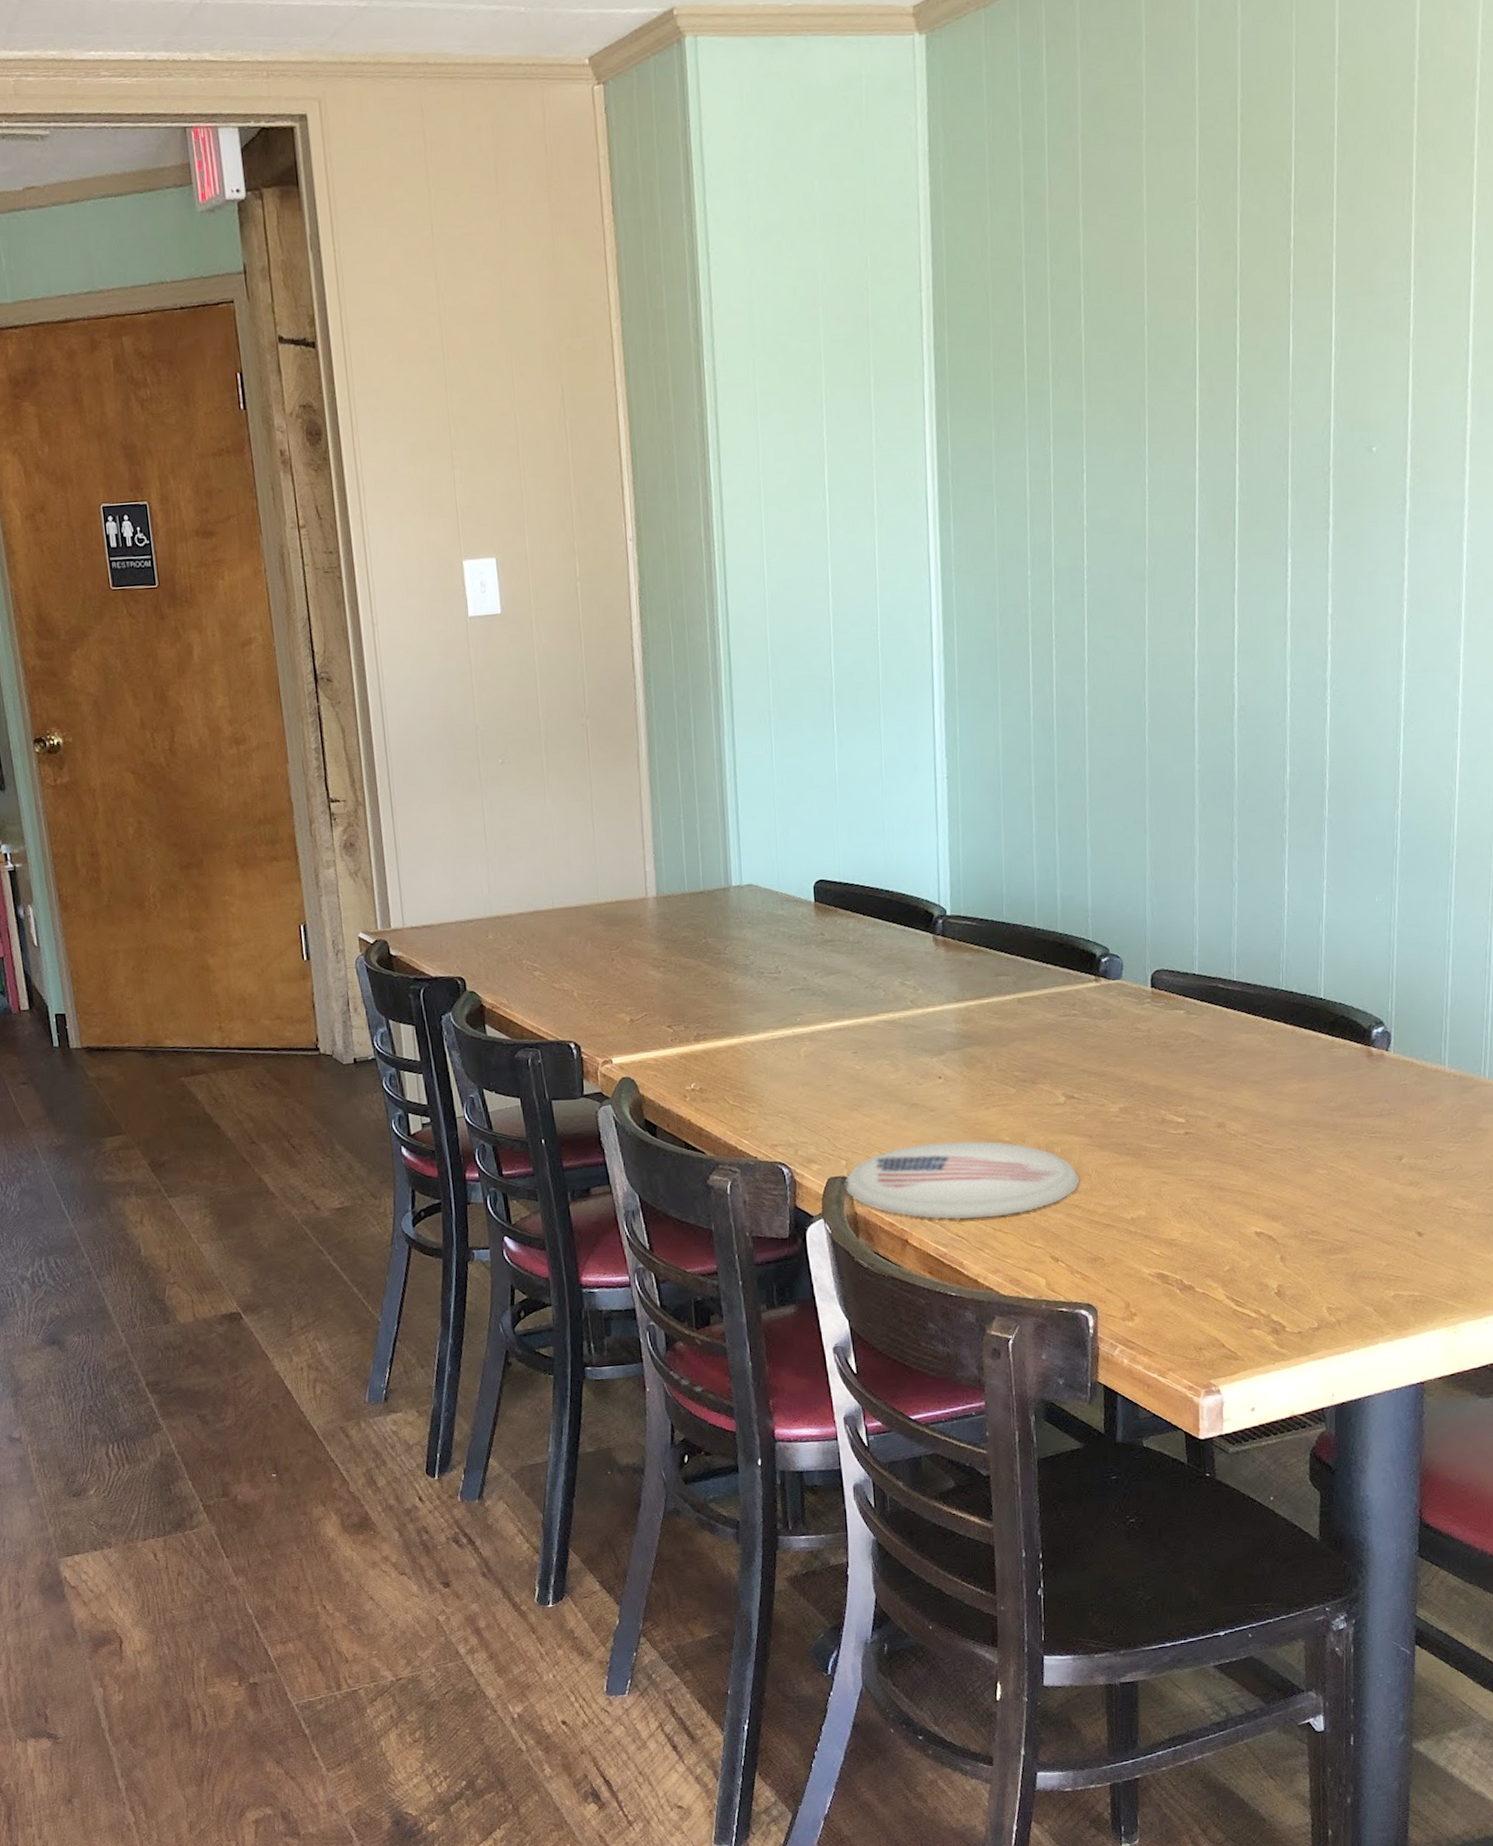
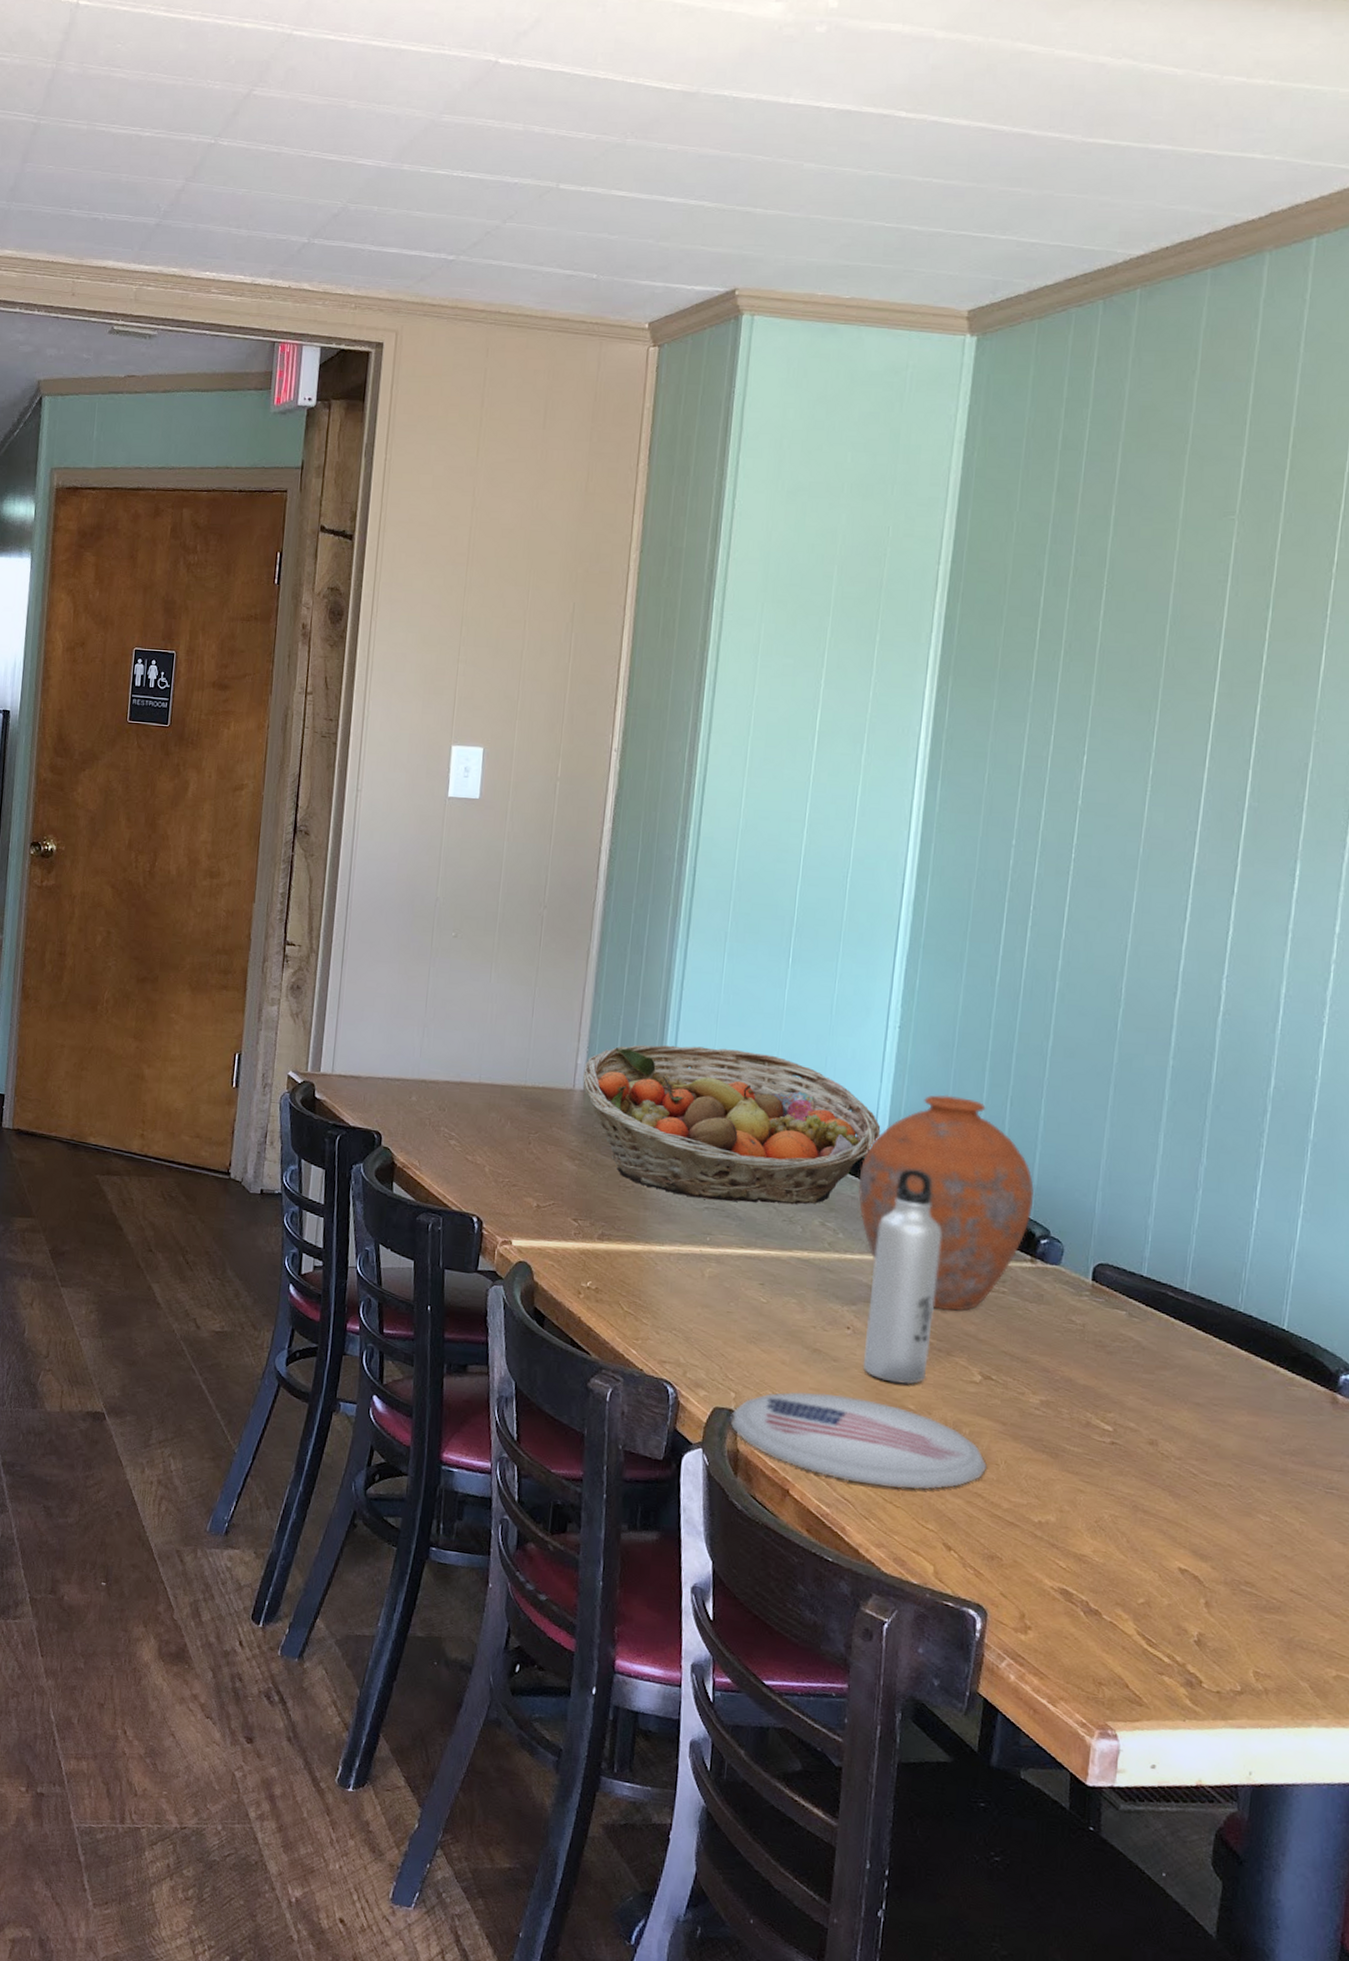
fruit basket: none [653,827,944,983] -> present [582,1044,881,1205]
vase: none [930,836,1091,1044] -> present [859,1094,1035,1311]
water bottle: none [954,913,1016,1121] -> present [864,1168,942,1384]

